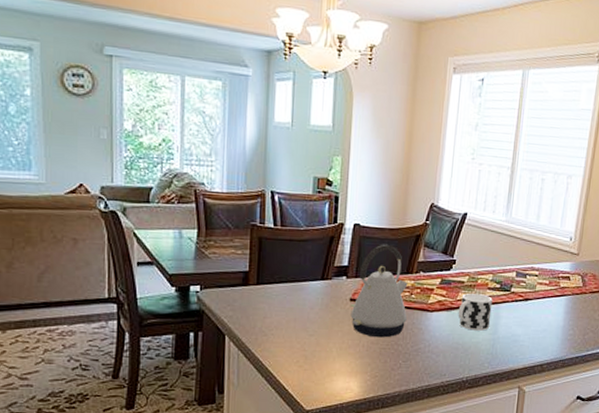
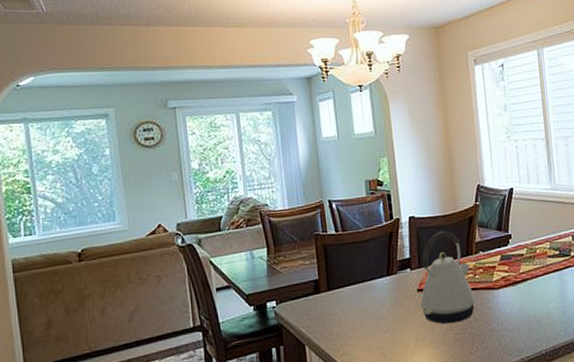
cup: present [458,293,493,331] -> none [523,263,558,302]

